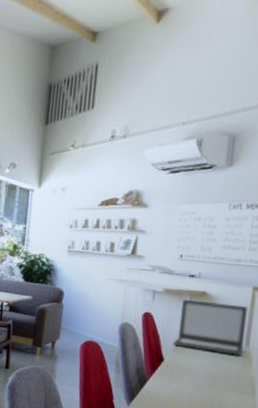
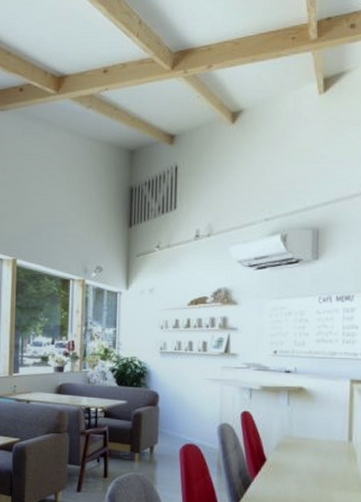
laptop: present [173,299,248,357] -> none [274,395,348,453]

